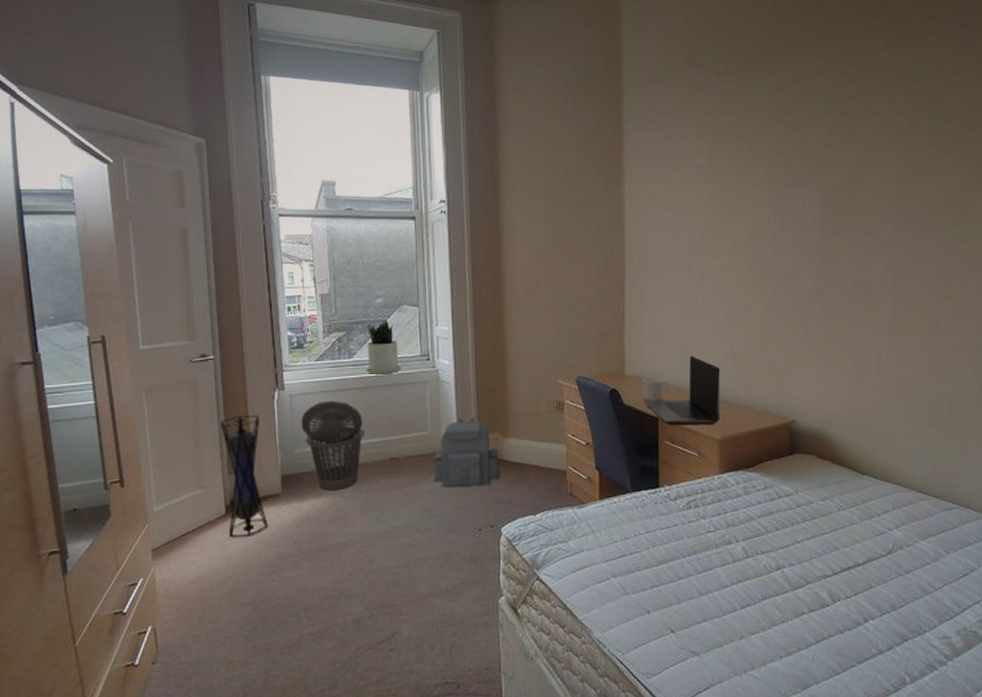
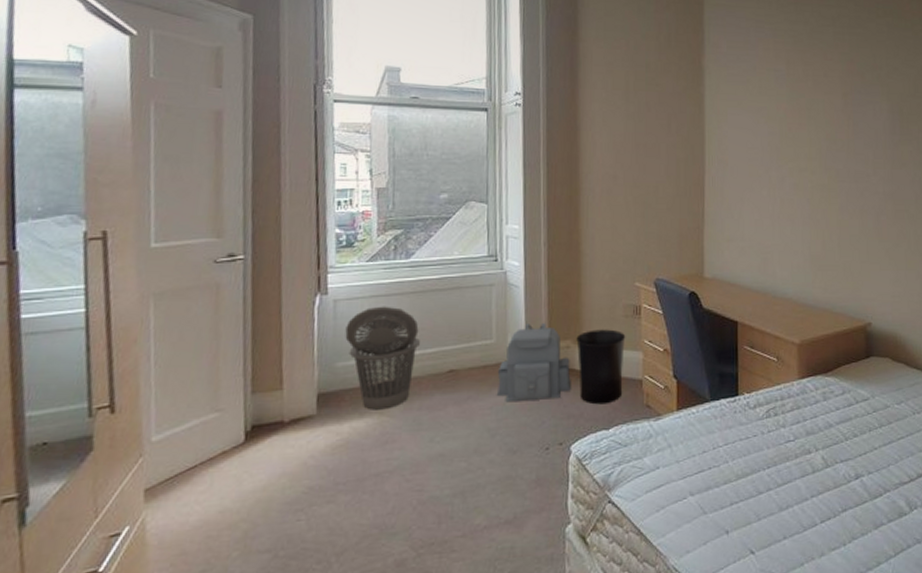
lantern: present [221,414,268,538] -> none [246,323,297,471]
planter: present [366,320,402,374] -> none [425,217,466,277]
waste bin: none [504,423,550,492] -> present [576,329,626,405]
mug: present [642,377,669,402] -> none [721,279,749,305]
laptop computer: present [643,355,721,424] -> none [723,257,799,328]

